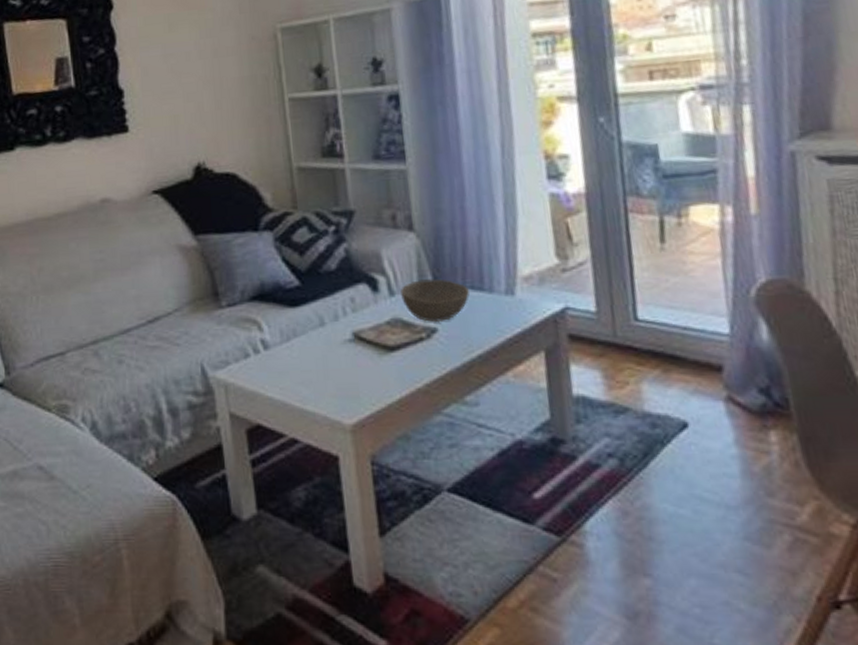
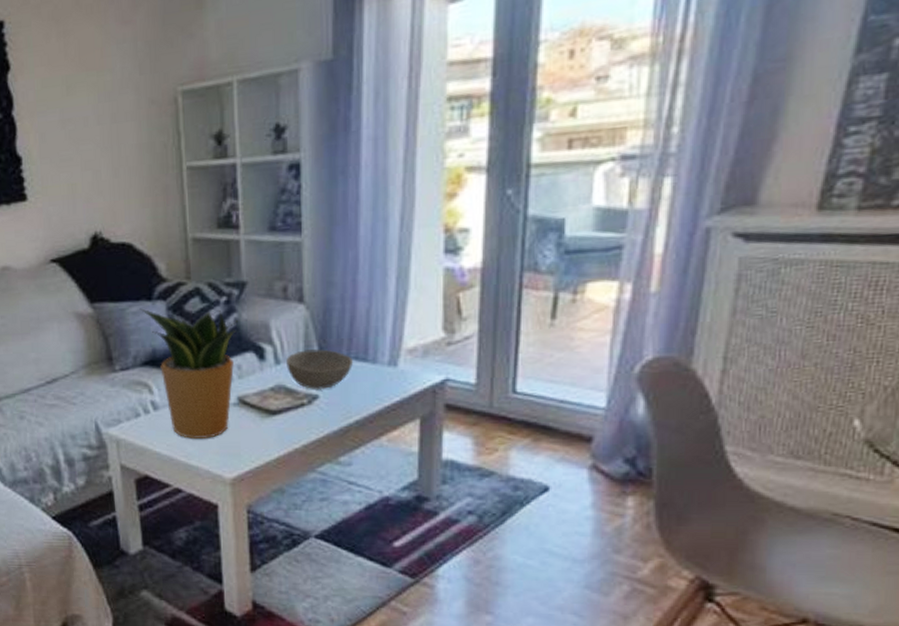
potted plant: none [246,240,348,380] -> present [139,308,238,439]

